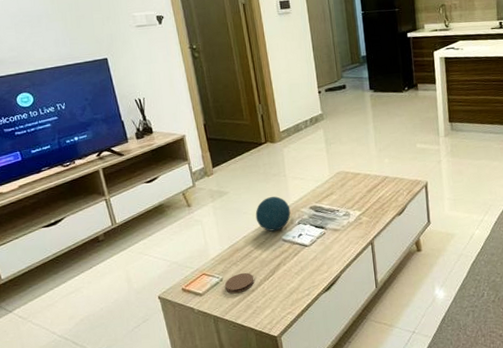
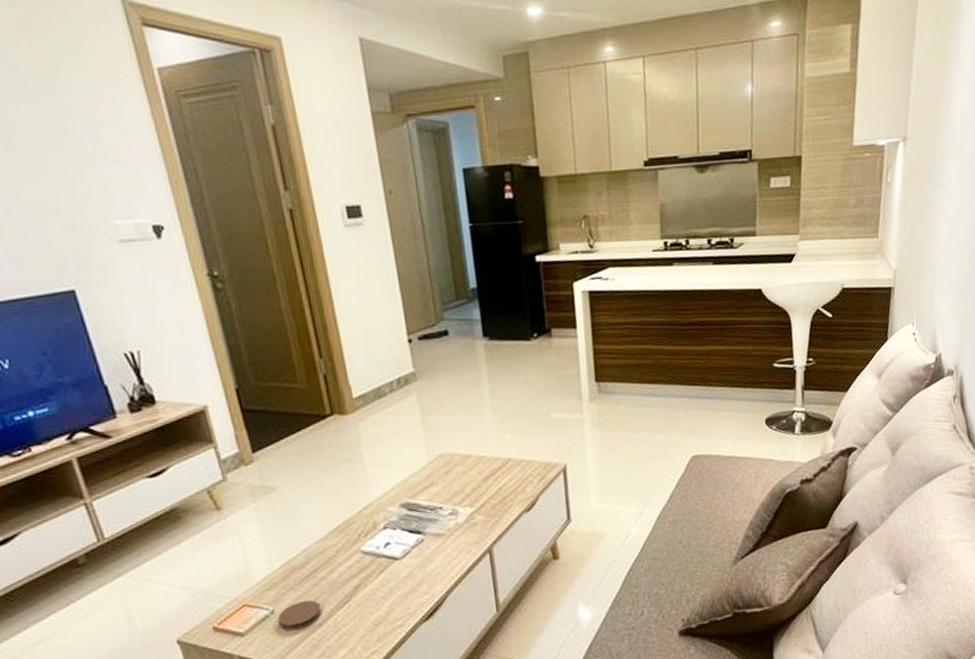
decorative orb: present [255,196,291,232] -> none [320,491,373,541]

